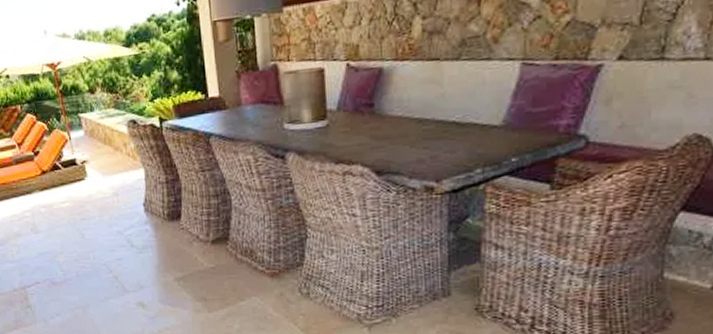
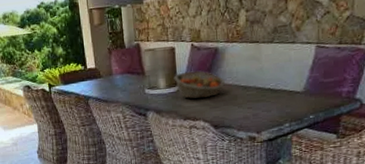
fruit basket: none [322,98,392,136] -> present [173,70,225,99]

